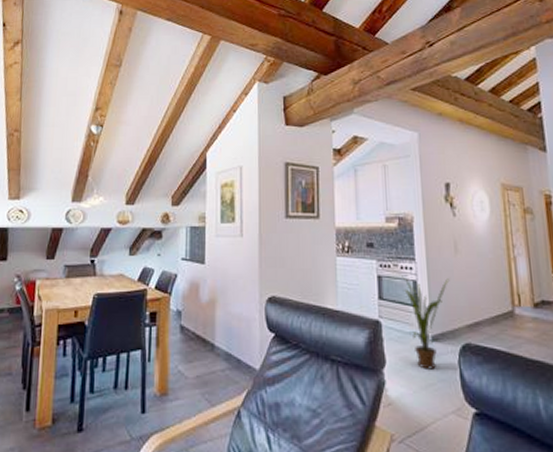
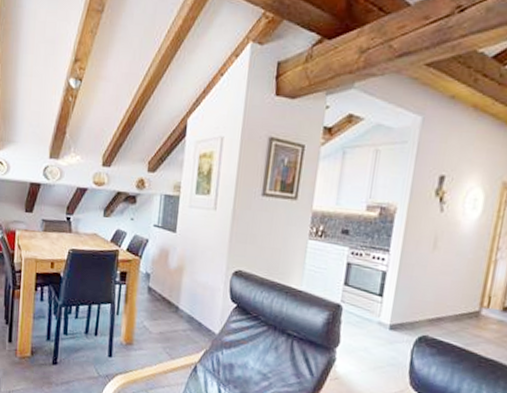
house plant: present [398,273,450,370] -> none [368,263,421,355]

